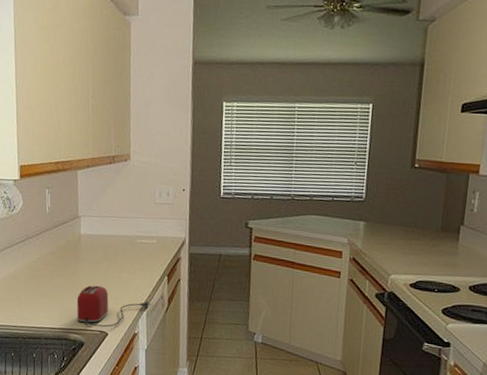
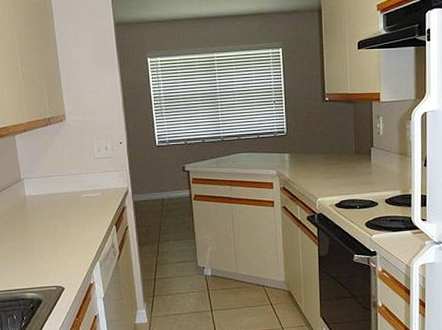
toaster: present [76,285,152,328] -> none [29,243,103,283]

